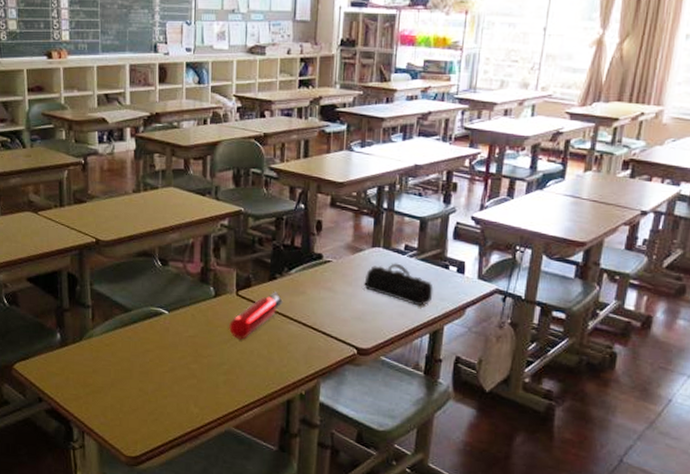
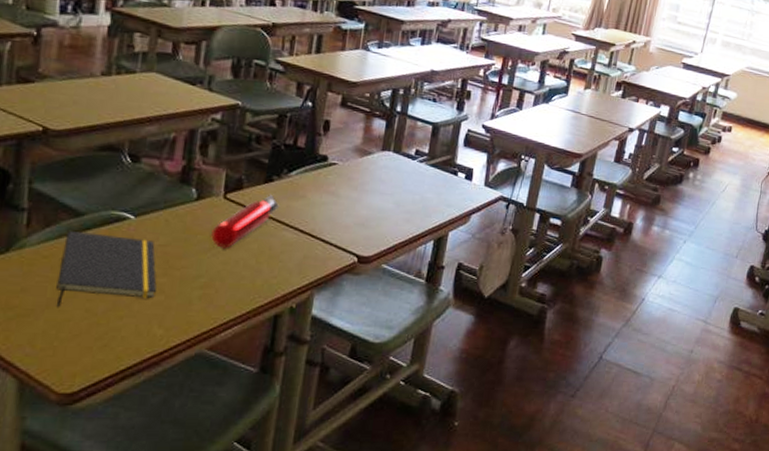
notepad: none [117,323,190,387] -> present [56,230,157,308]
pencil case: present [364,263,433,306] -> none [370,167,441,212]

